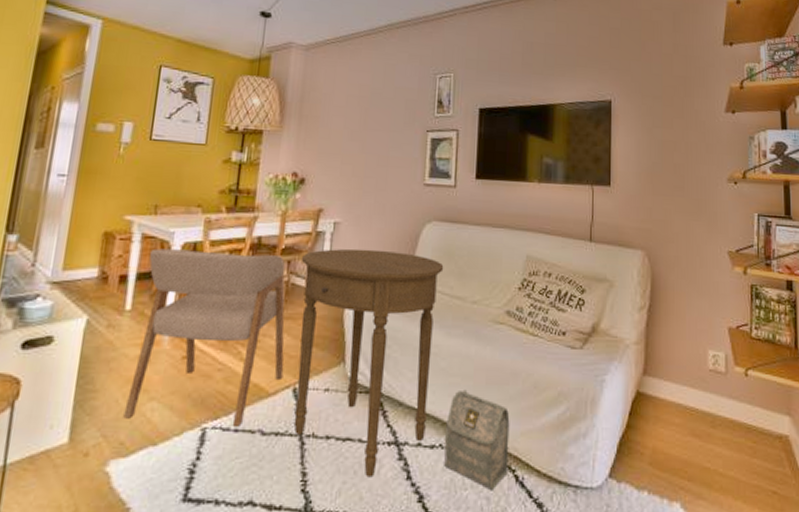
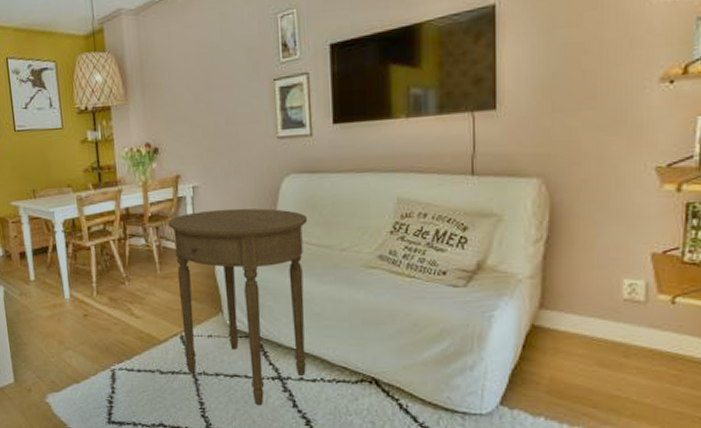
armchair: present [123,248,286,426] -> none [39,223,170,368]
bag: present [444,389,510,491] -> none [325,331,391,417]

